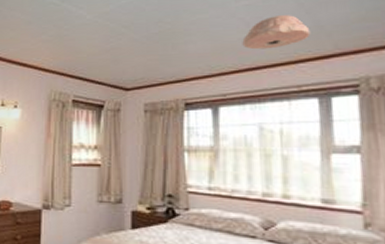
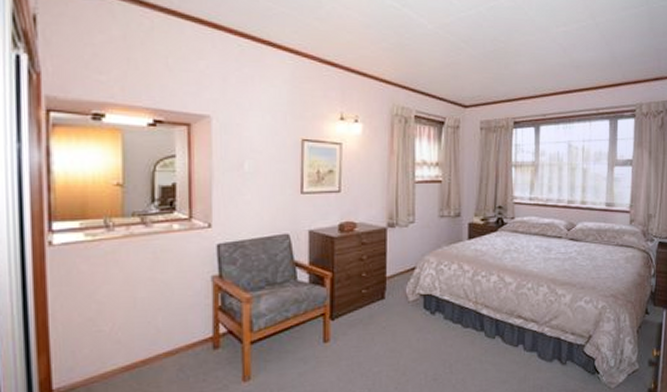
ceiling light: present [242,15,311,50] -> none [560,44,608,75]

